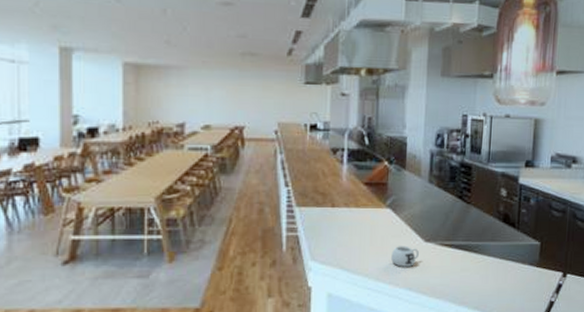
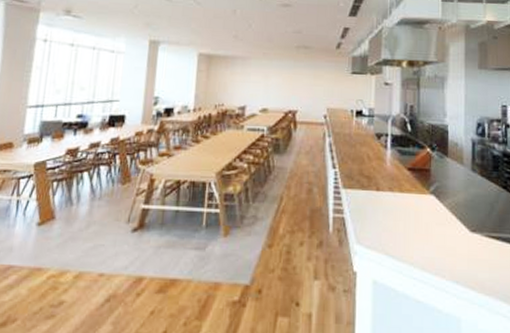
mug: present [391,246,419,267] -> none [437,234,465,258]

